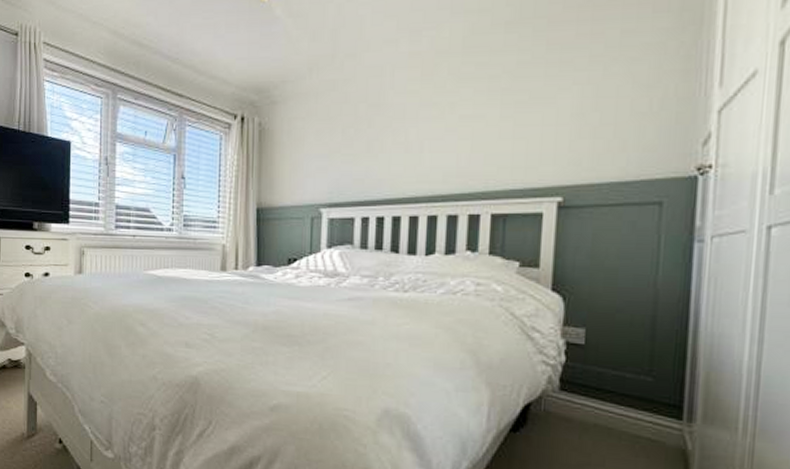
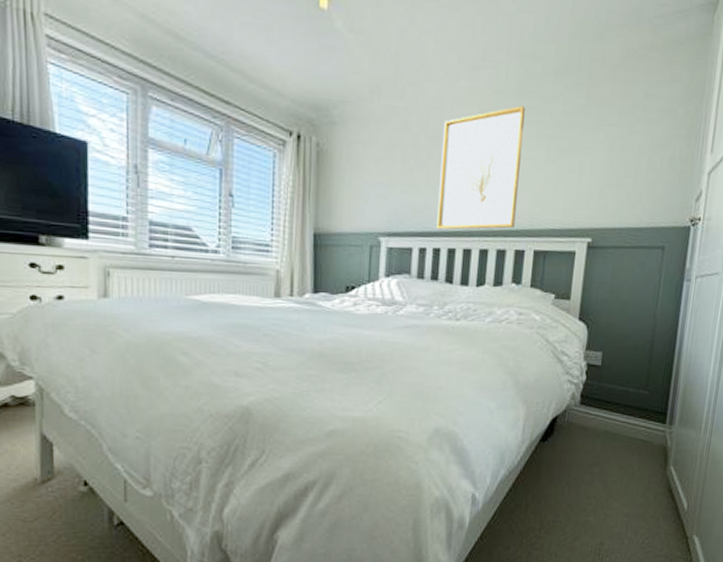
wall art: none [380,62,473,197] -> present [437,105,525,230]

